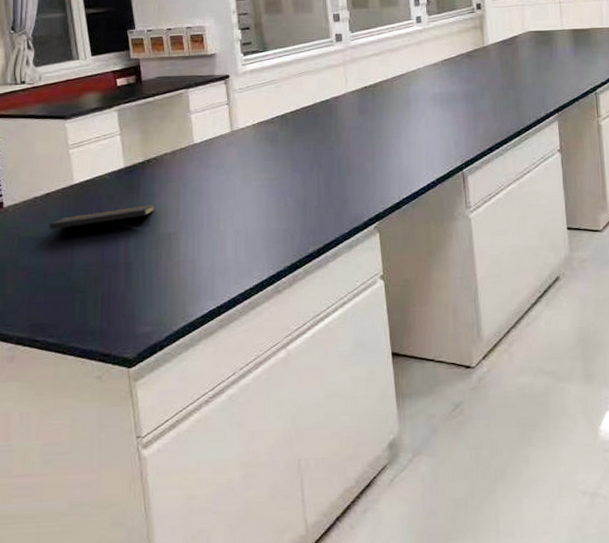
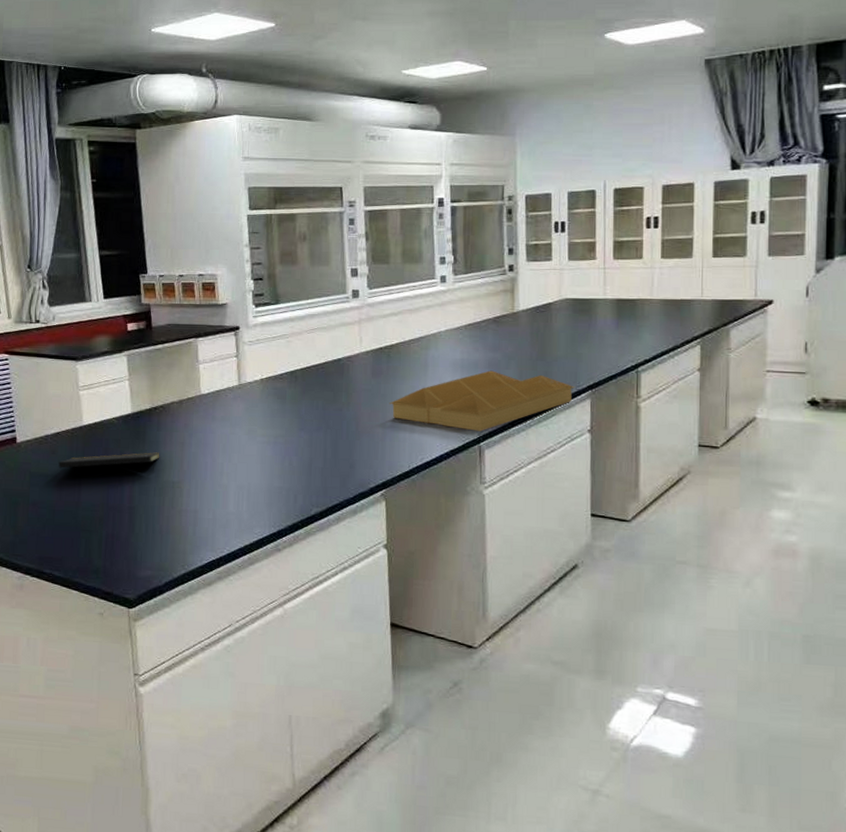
architectural model: none [376,101,544,159] -> present [389,370,576,431]

